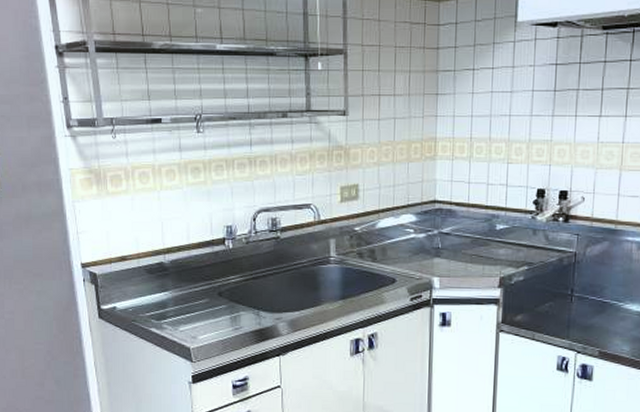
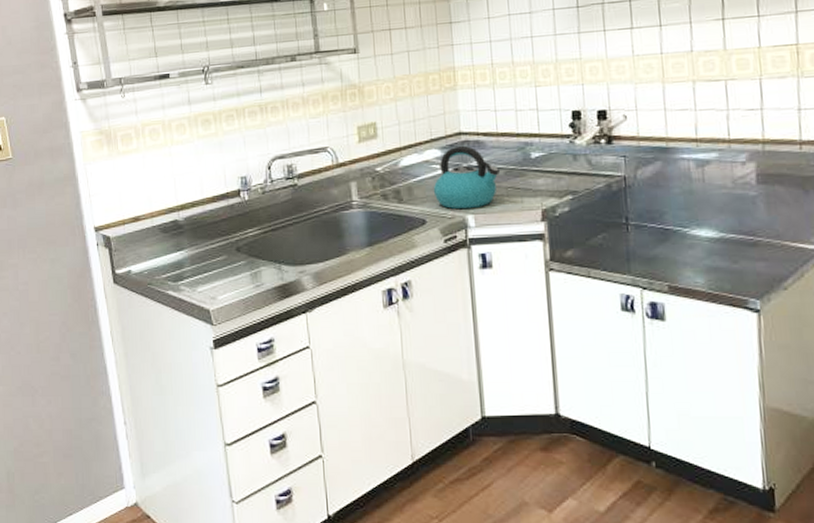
kettle: none [405,212,468,272] -> present [433,145,501,210]

